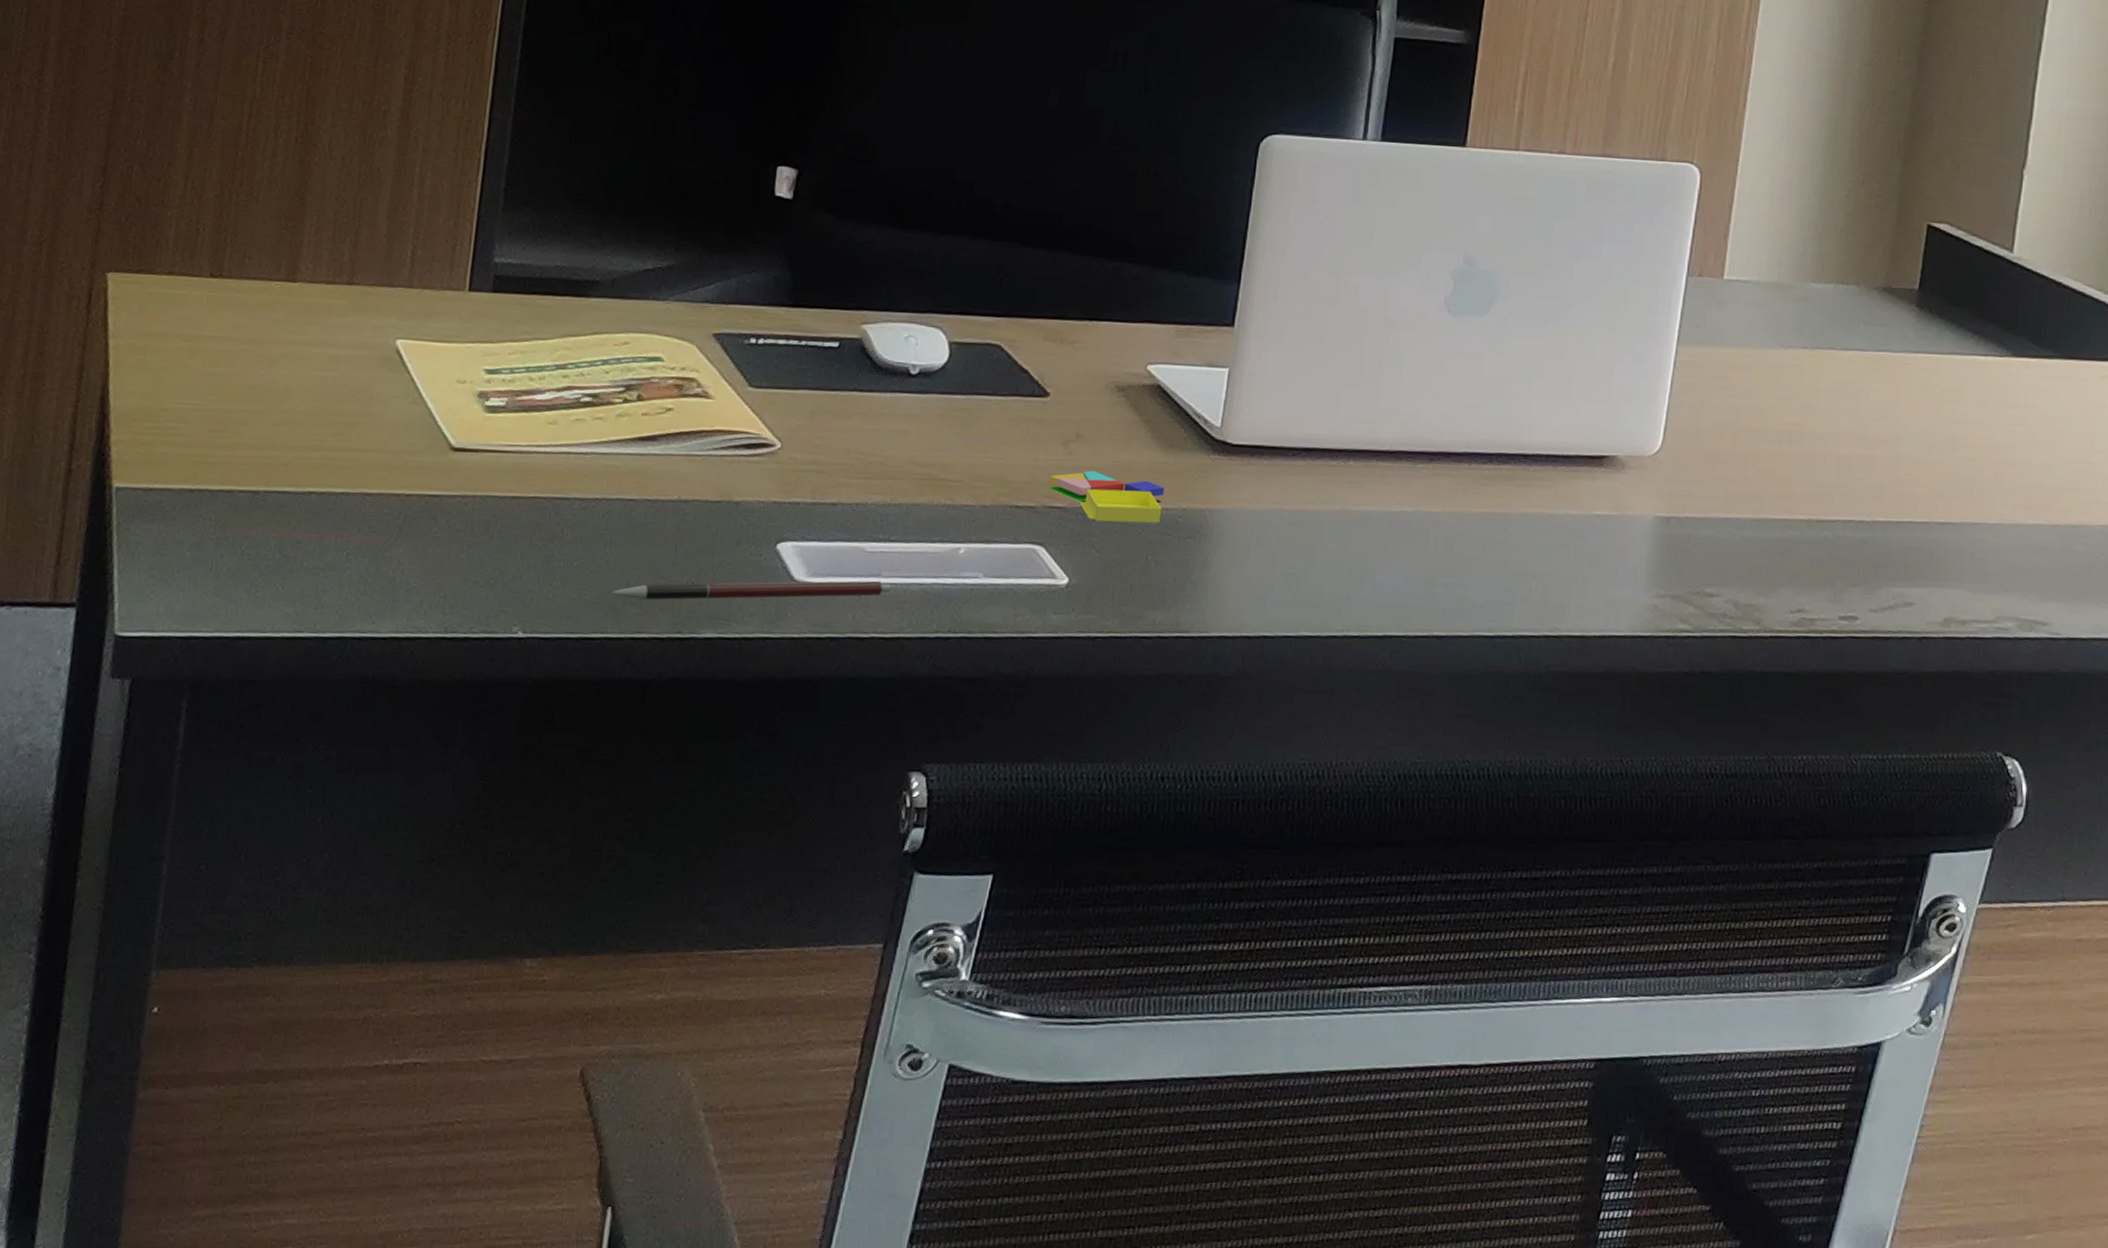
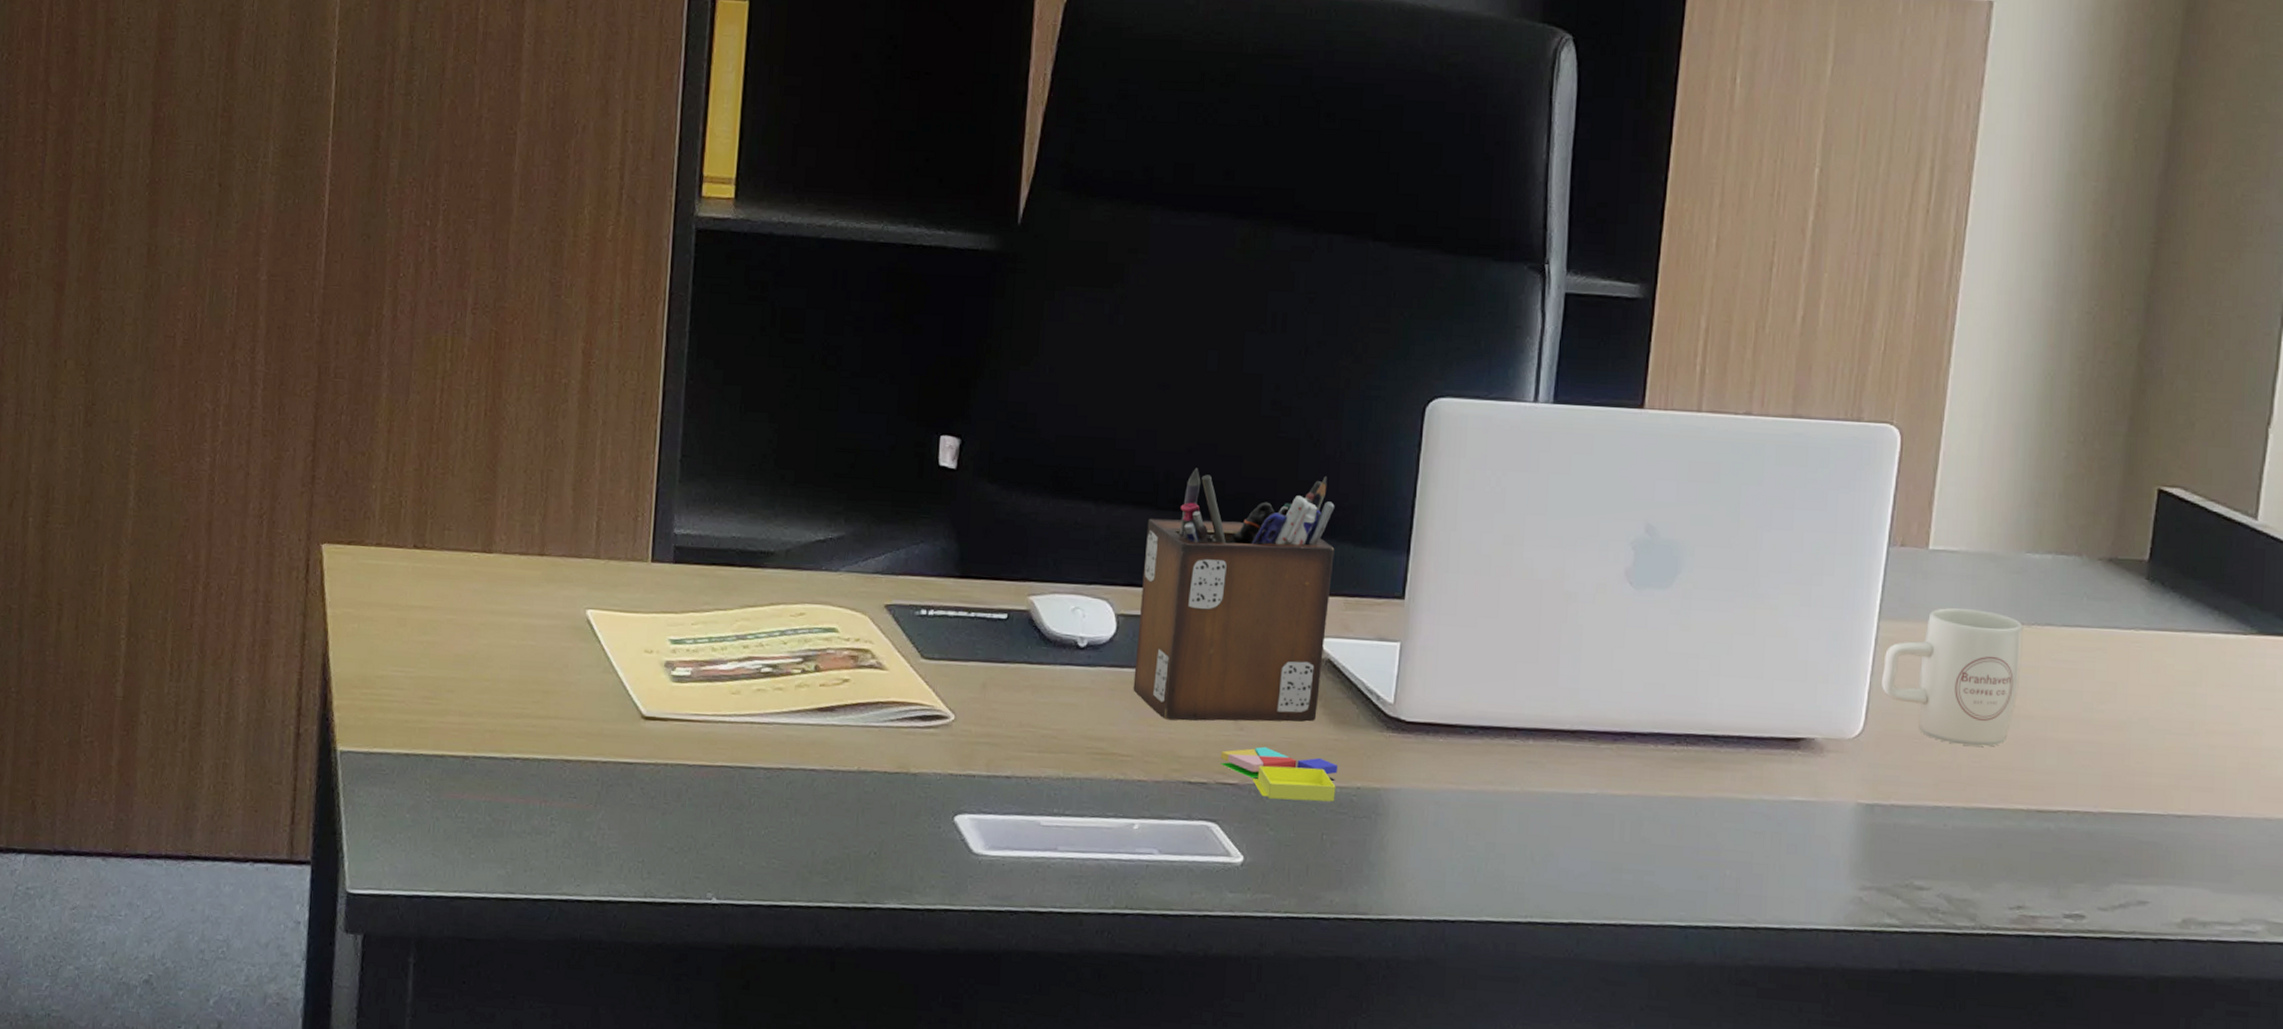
pen: present [612,580,891,600] -> none [799,854,1067,871]
desk organizer: none [963,199,1169,447] -> present [1133,467,1335,722]
mug: none [1679,333,1807,462] -> present [1882,608,2023,747]

